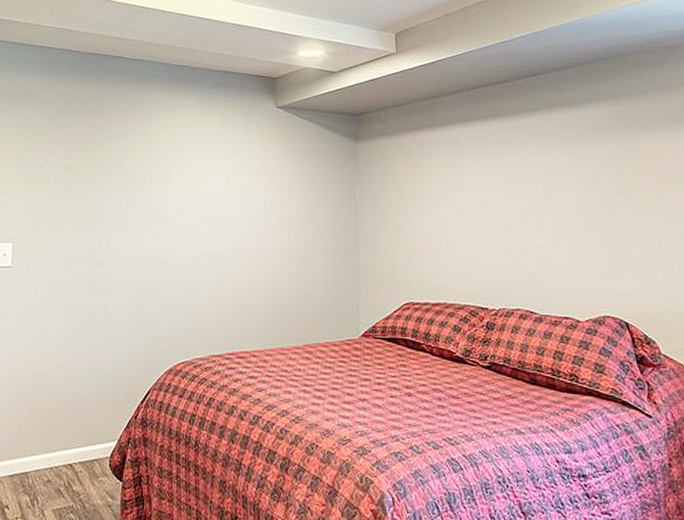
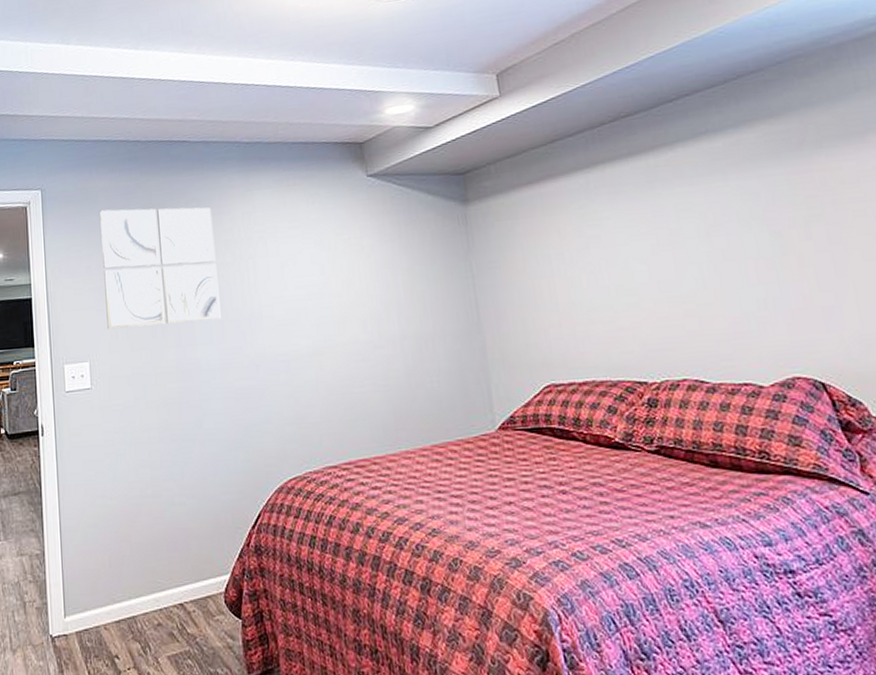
wall art: none [32,109,138,217] -> present [100,207,221,329]

